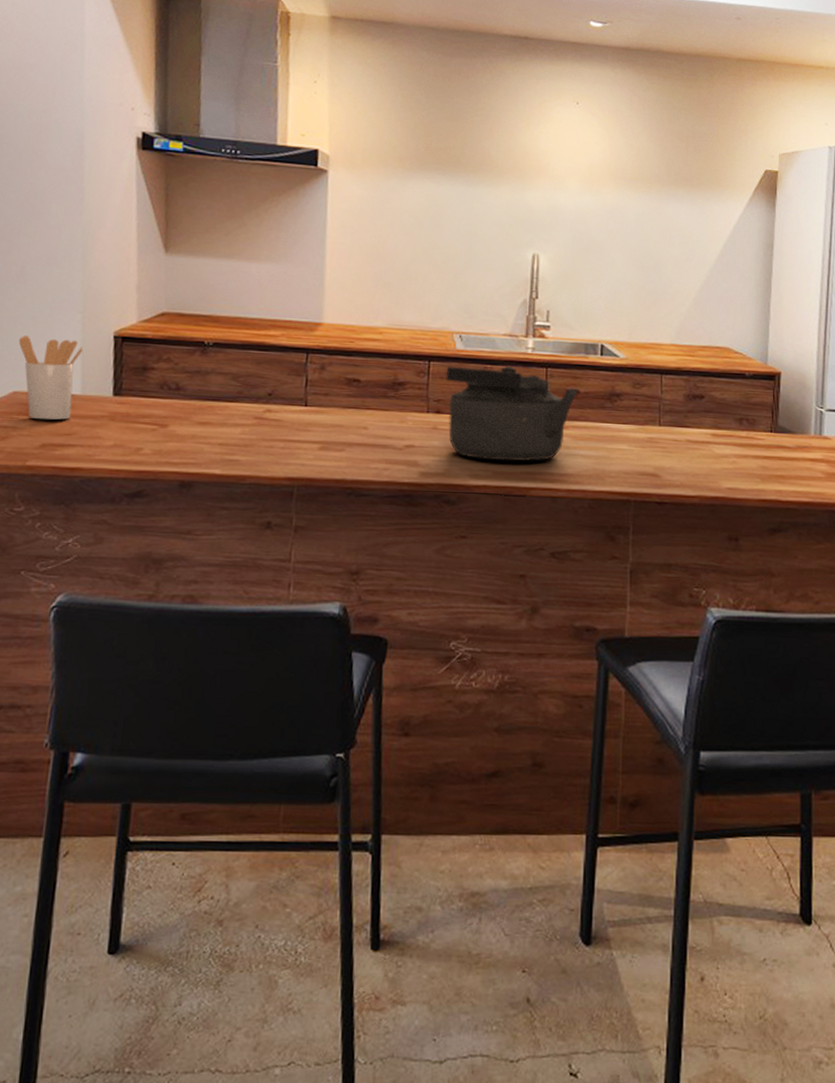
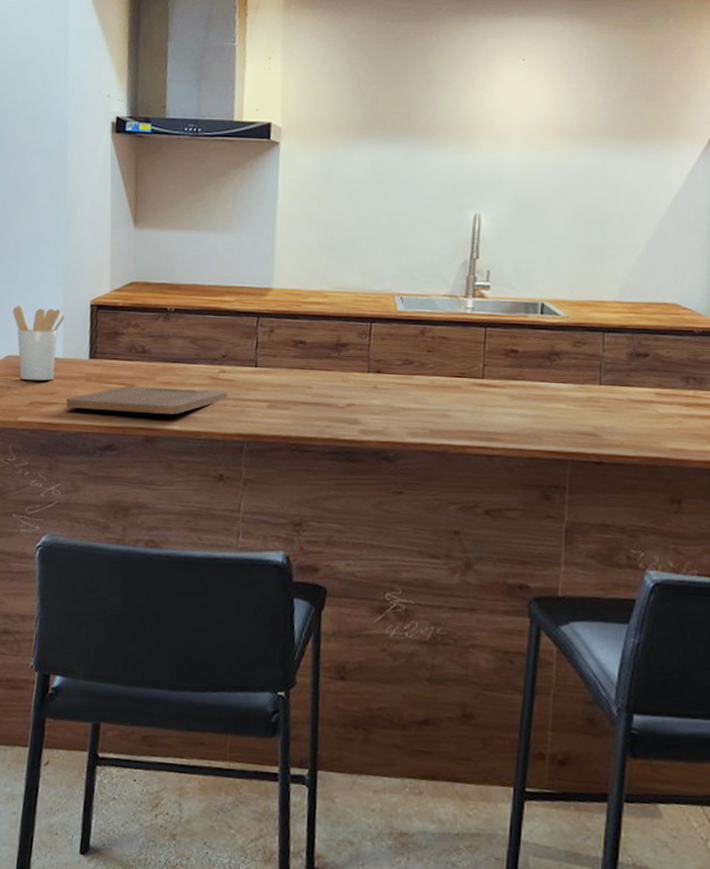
cutting board: none [85,425,275,457] -> present [65,385,228,414]
kettle: present [446,365,580,461] -> none [386,326,518,420]

